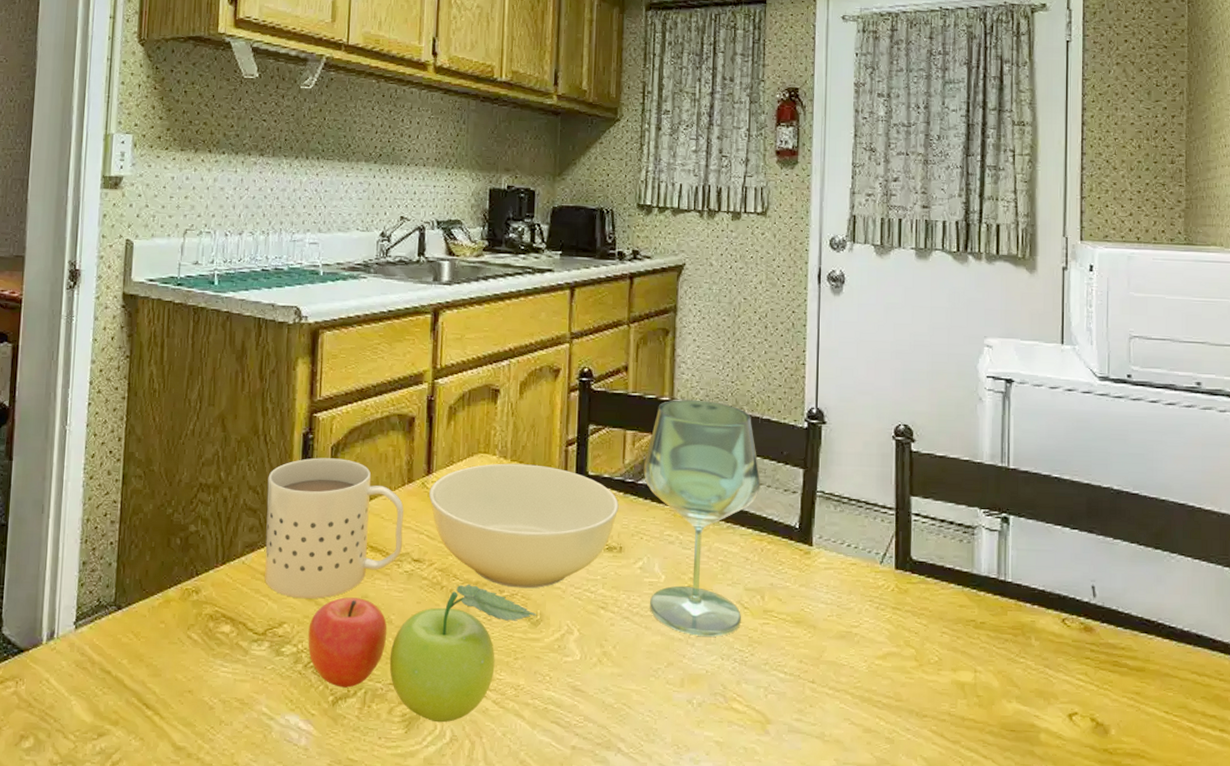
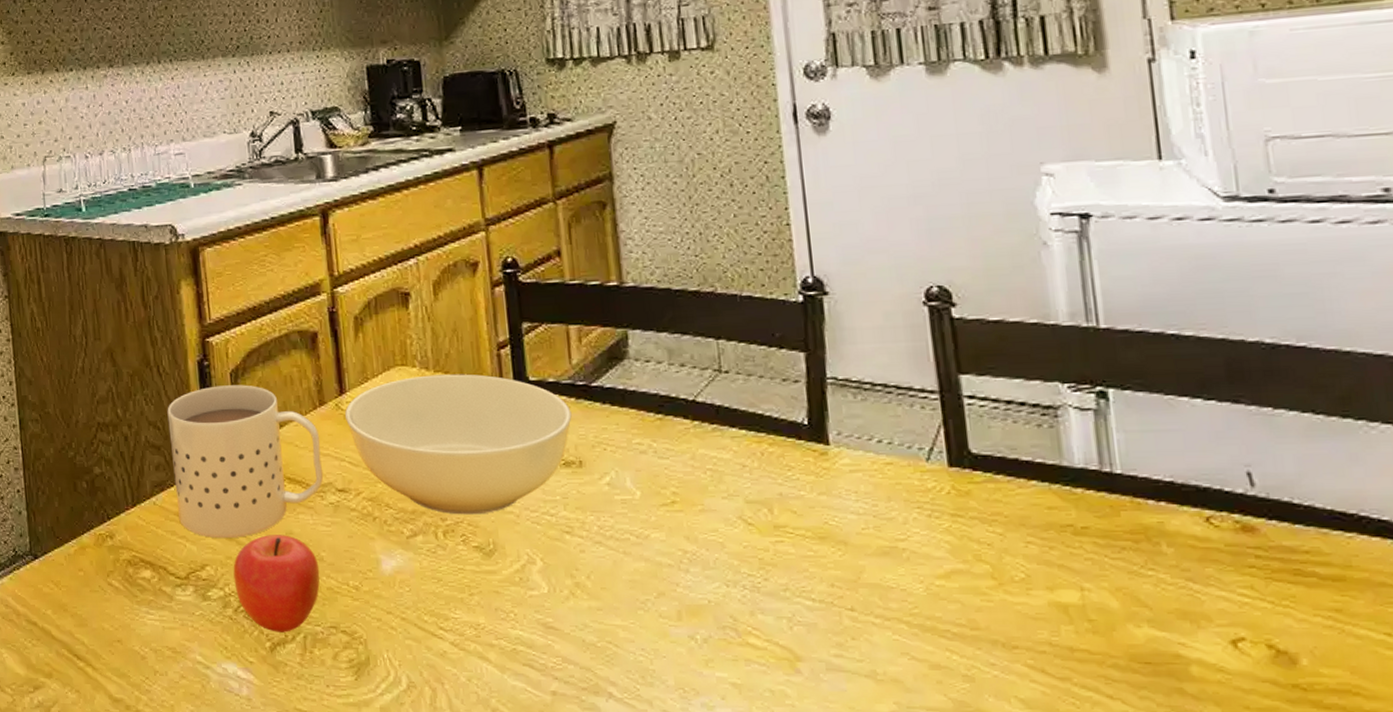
fruit: present [389,584,536,723] -> none [326,513,489,668]
wine glass: present [643,399,761,637] -> none [595,281,750,560]

